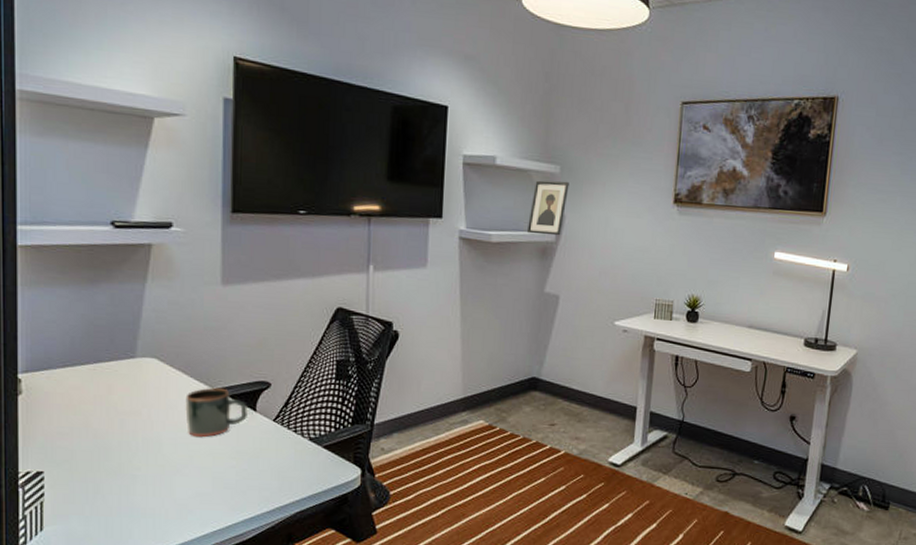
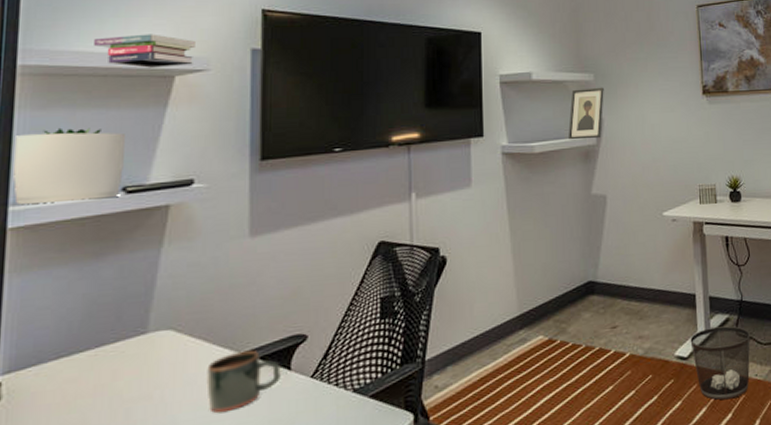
planter: none [19,156,111,231] -> present [13,127,125,205]
books: none [82,70,172,108] -> present [94,34,195,68]
waste bin: none [625,441,686,511] -> present [690,326,750,400]

